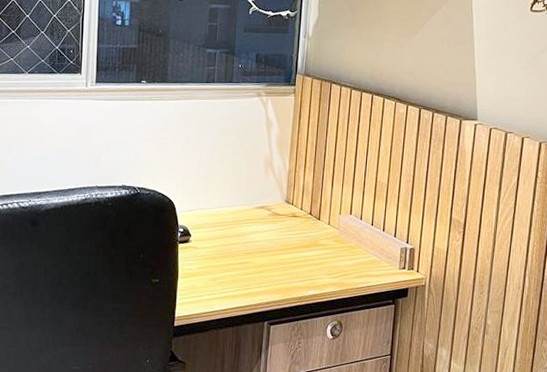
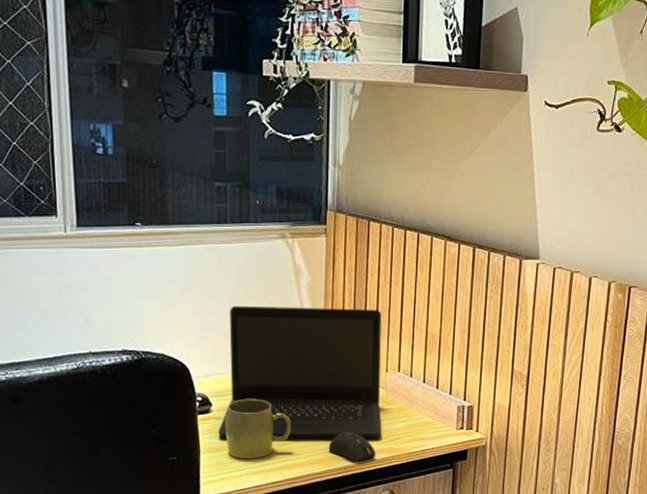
laptop: none [195,152,338,273] -> present [218,306,381,439]
mug: none [200,232,257,285] -> present [224,399,292,459]
computer mouse: none [286,266,327,294] -> present [328,432,375,462]

